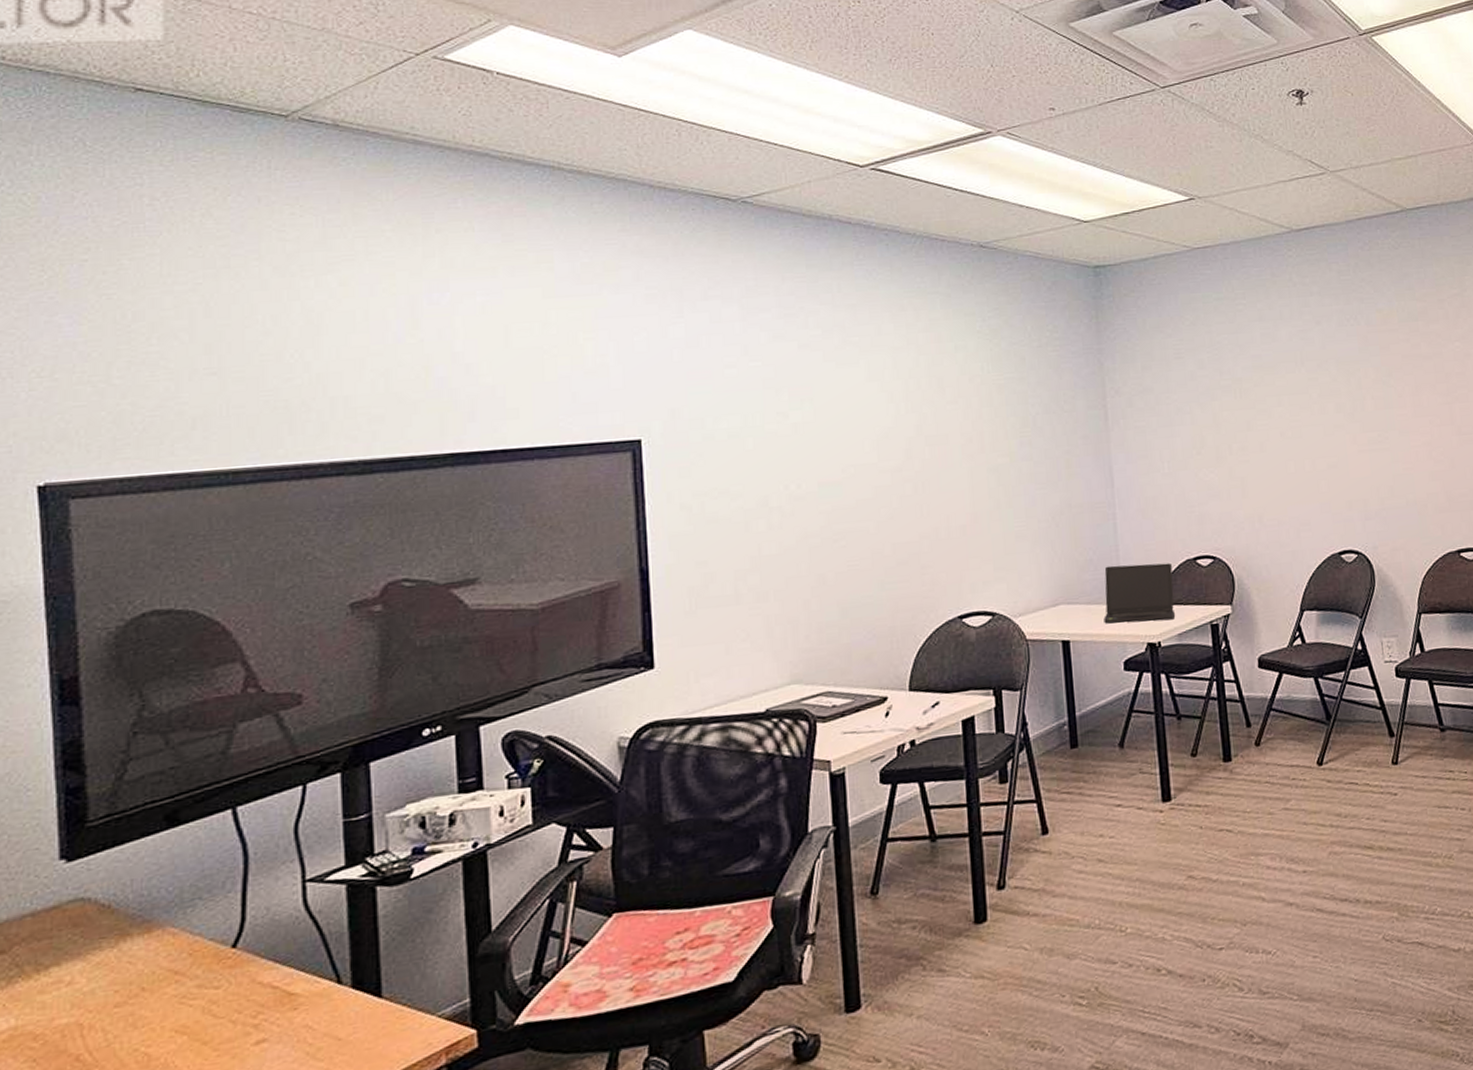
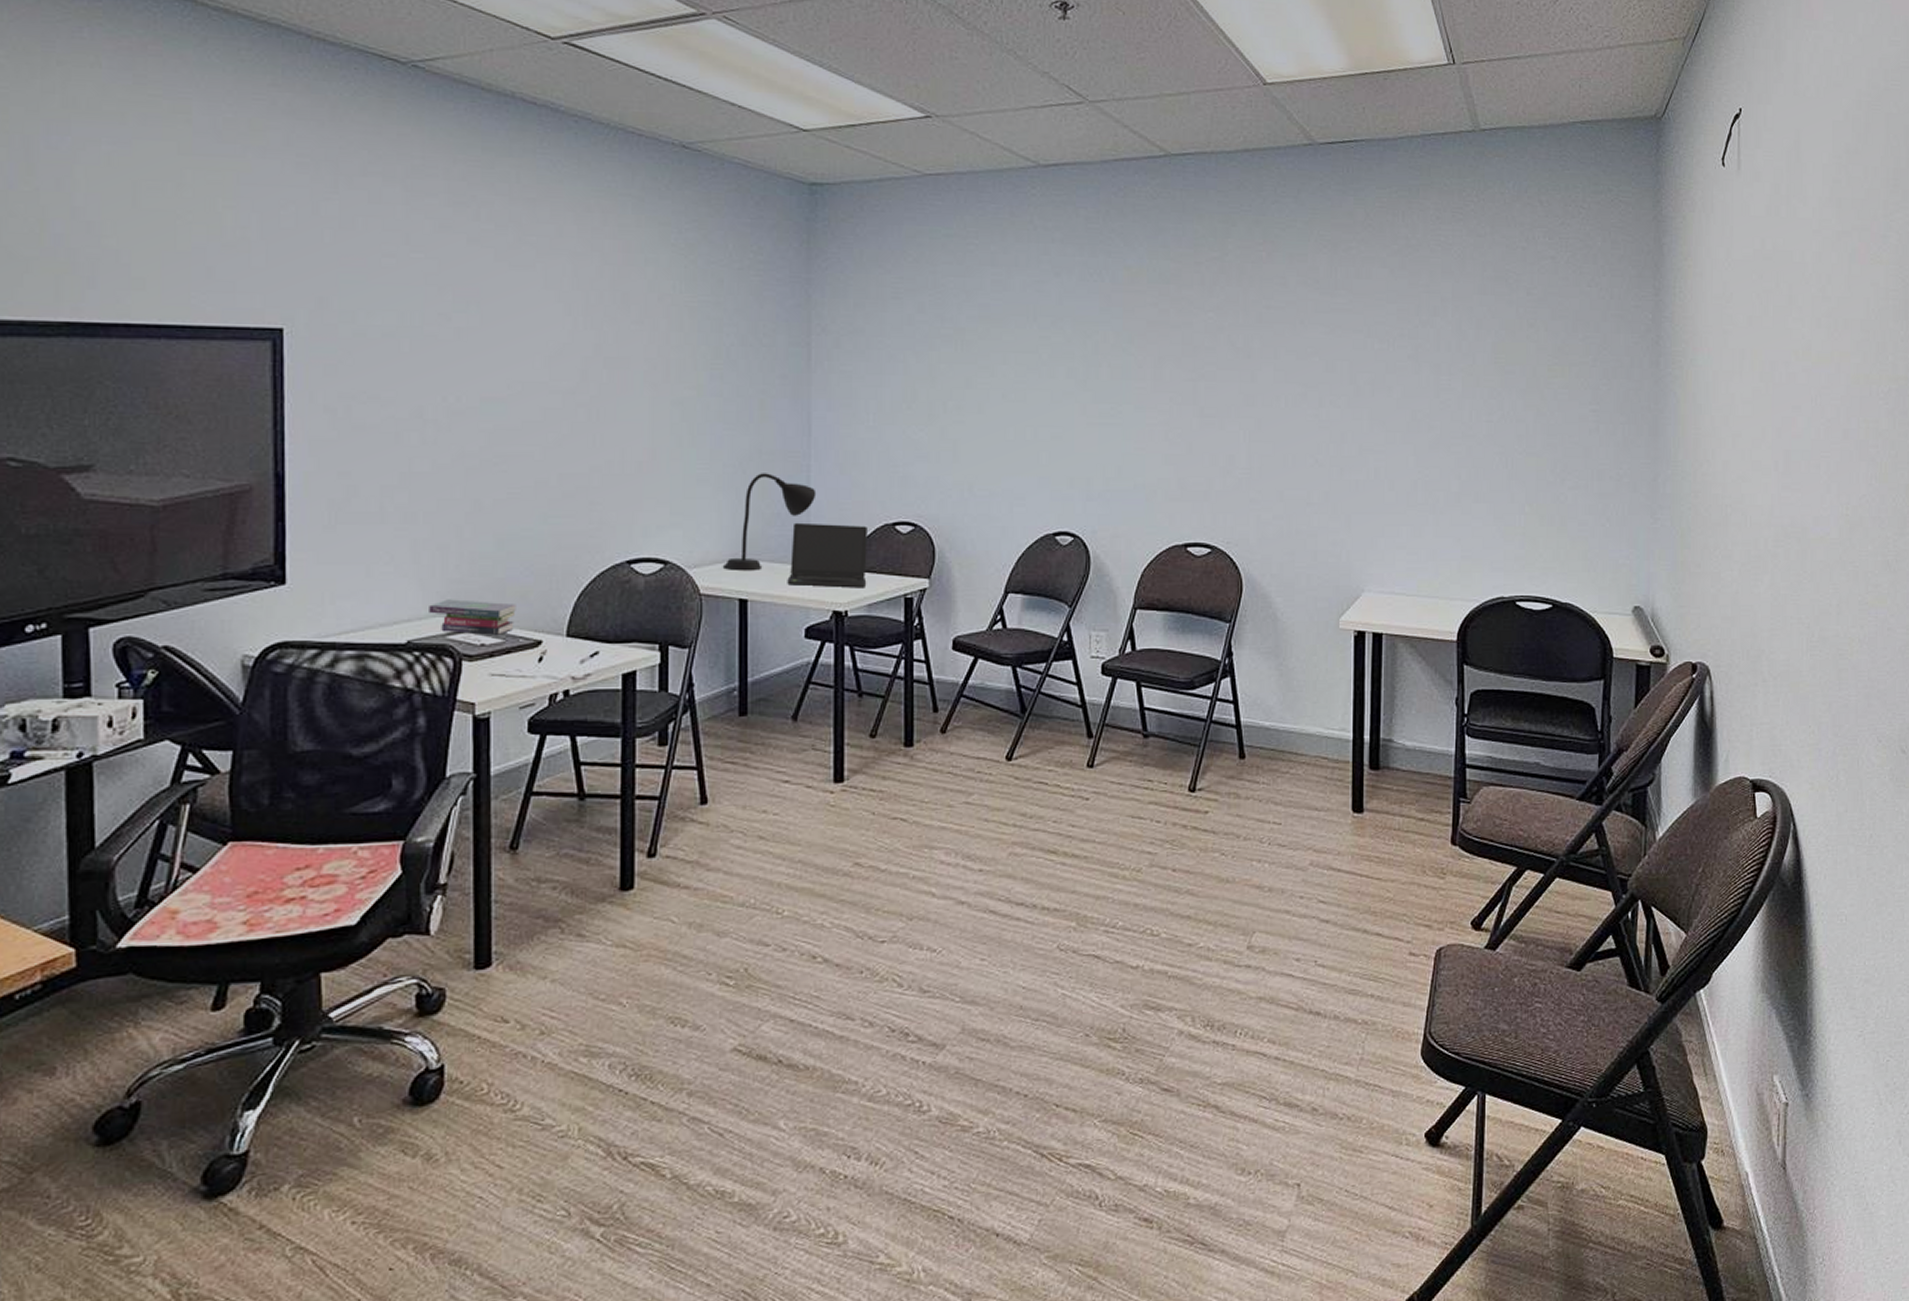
books: none [784,665,862,698] -> present [429,599,516,637]
desk lamp: none [1045,524,1123,616] -> present [724,473,817,572]

